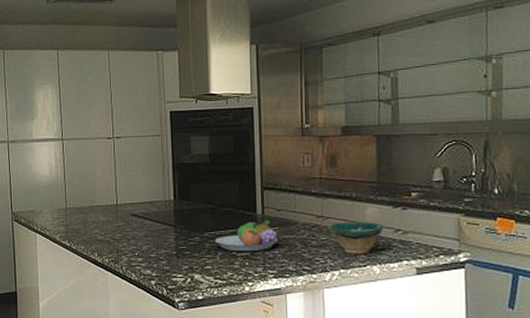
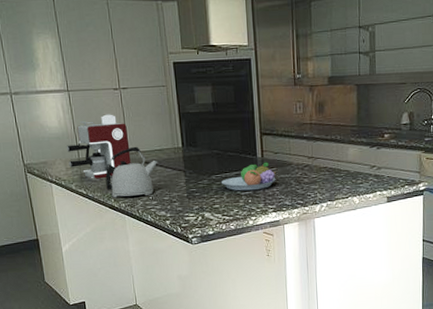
coffee maker: none [54,163,119,231] -> present [66,114,131,179]
kettle: none [91,197,147,252] -> present [105,146,158,198]
bowl: present [327,222,385,254] -> none [317,160,363,188]

